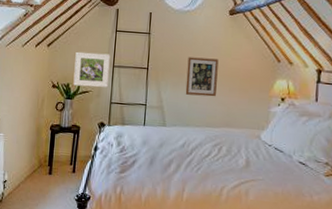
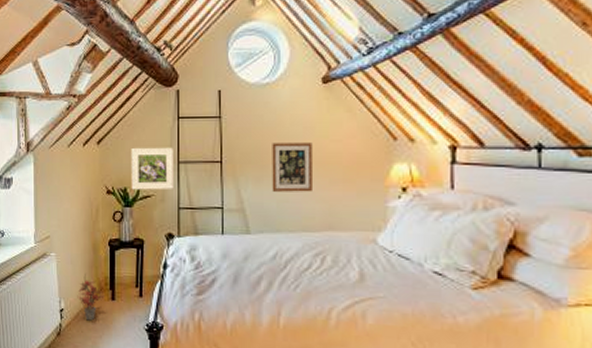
potted plant: none [19,151,43,191] -> present [77,272,104,321]

